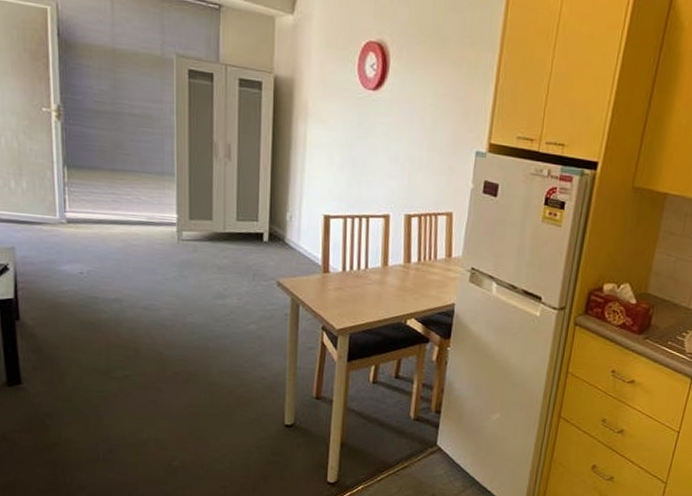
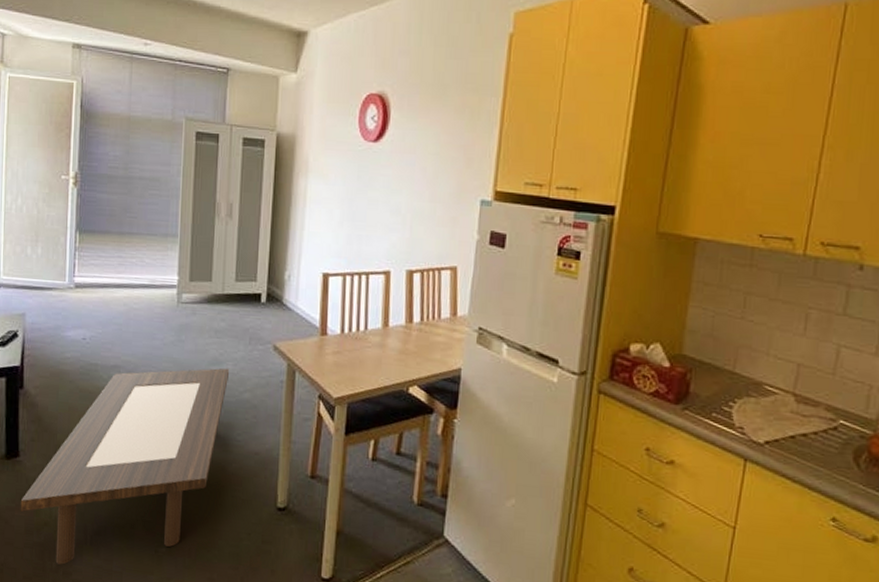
coffee table: none [27,302,235,479] -> present [20,368,230,565]

